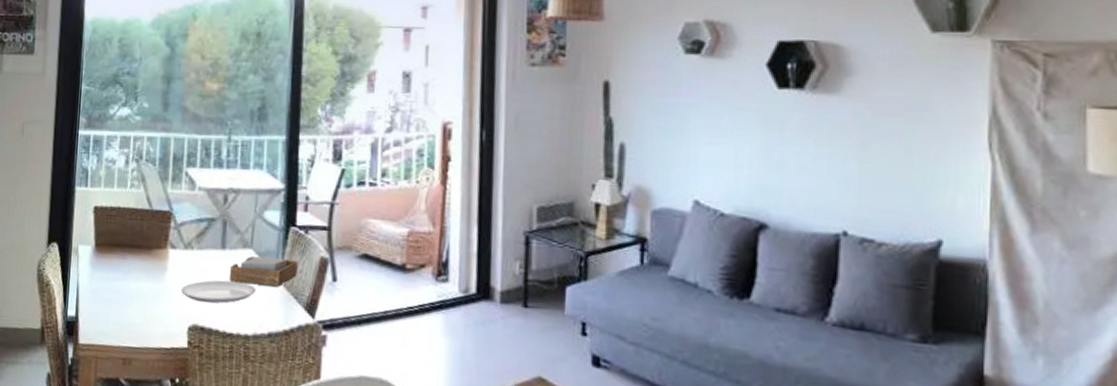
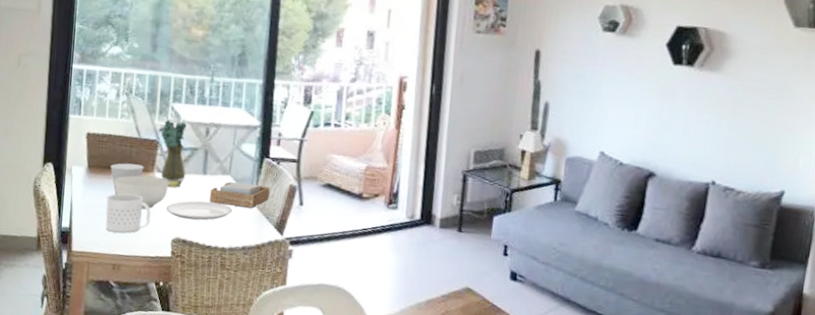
mug: none [115,274,165,322] -> present [105,193,151,234]
cup: none [119,239,156,277] -> present [110,163,144,195]
bowl: none [123,252,184,292] -> present [114,175,169,209]
vase: none [172,184,203,266] -> present [159,117,187,188]

